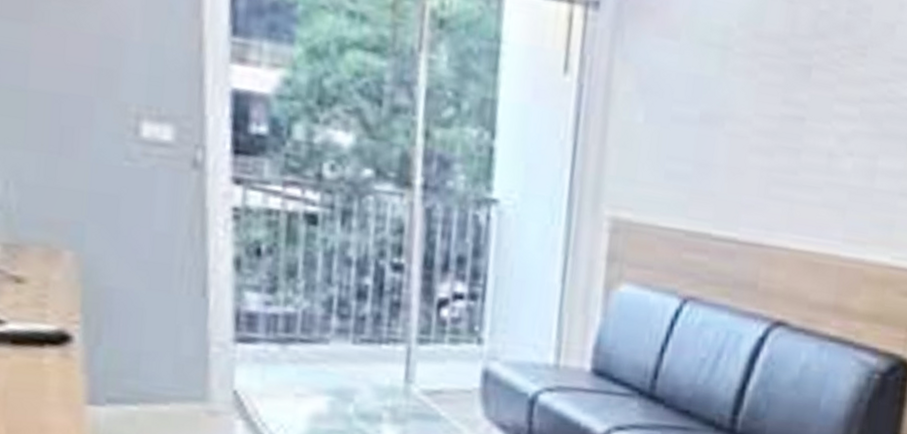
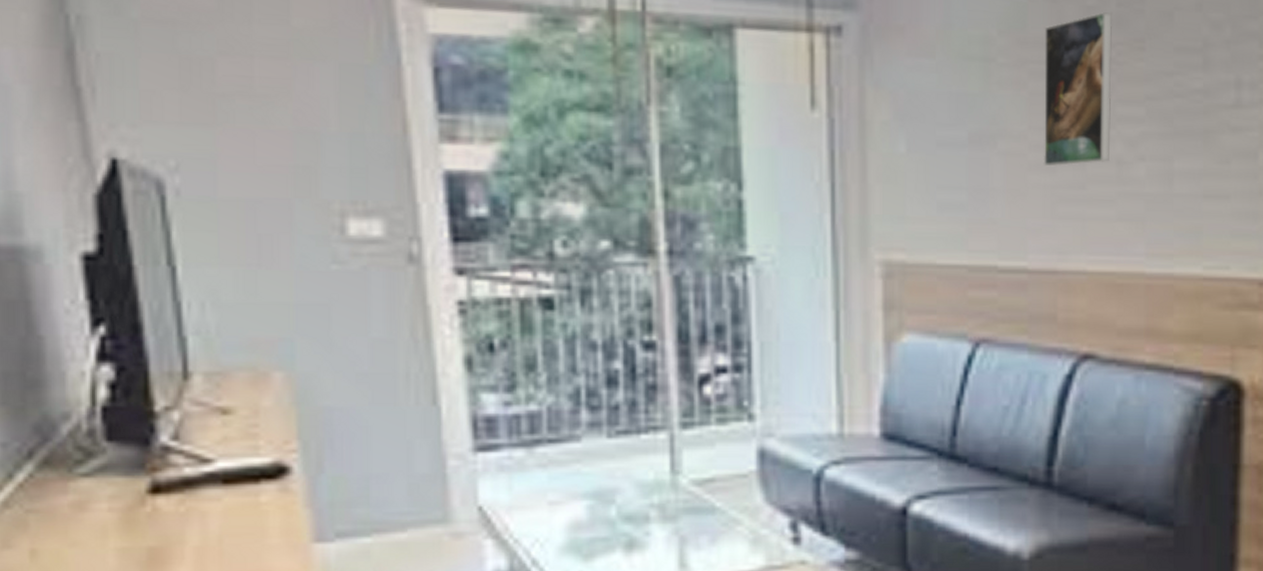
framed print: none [763,17,842,153] -> present [1043,12,1113,167]

